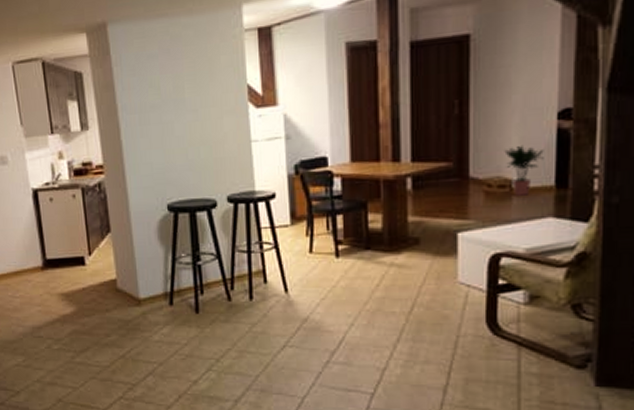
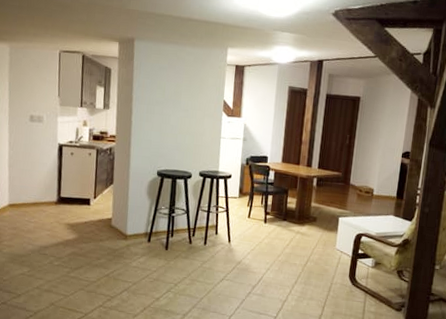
potted plant: present [504,145,544,196] -> none [371,169,393,200]

